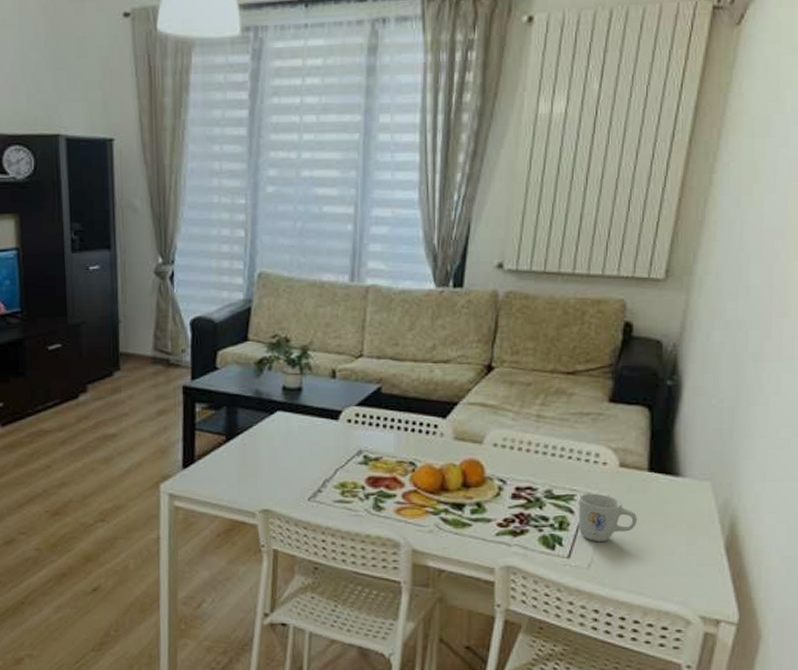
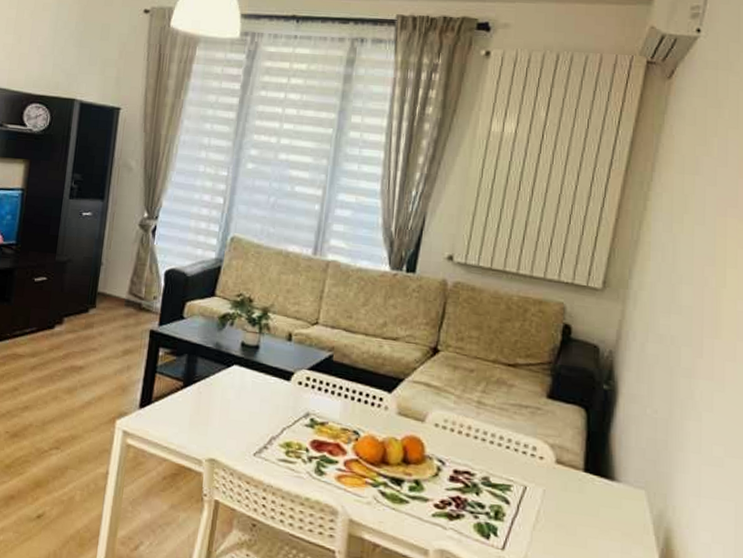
mug: present [578,493,638,542] -> none [514,485,573,538]

